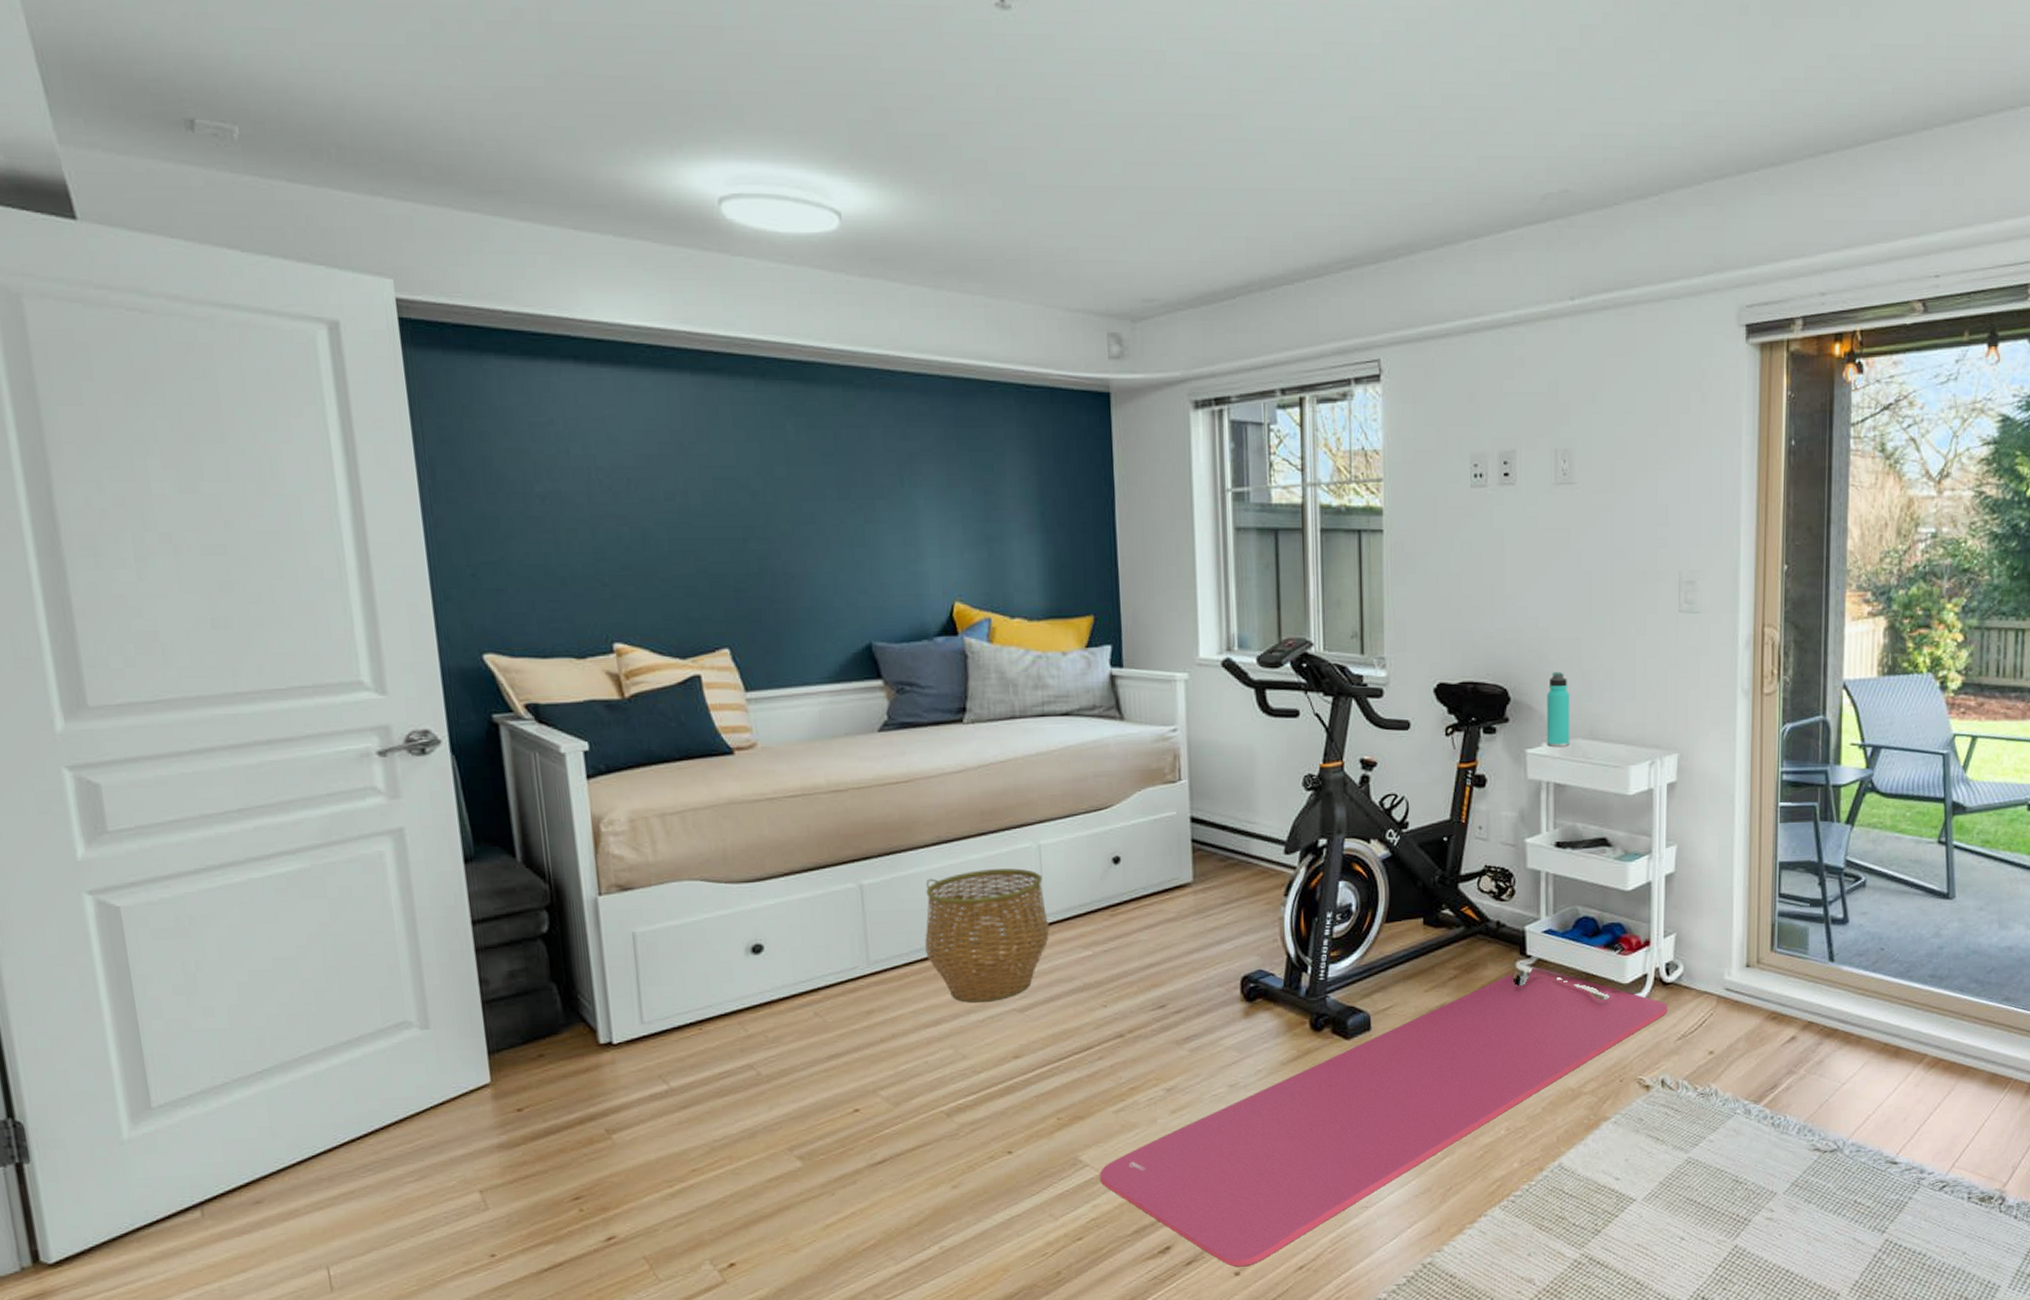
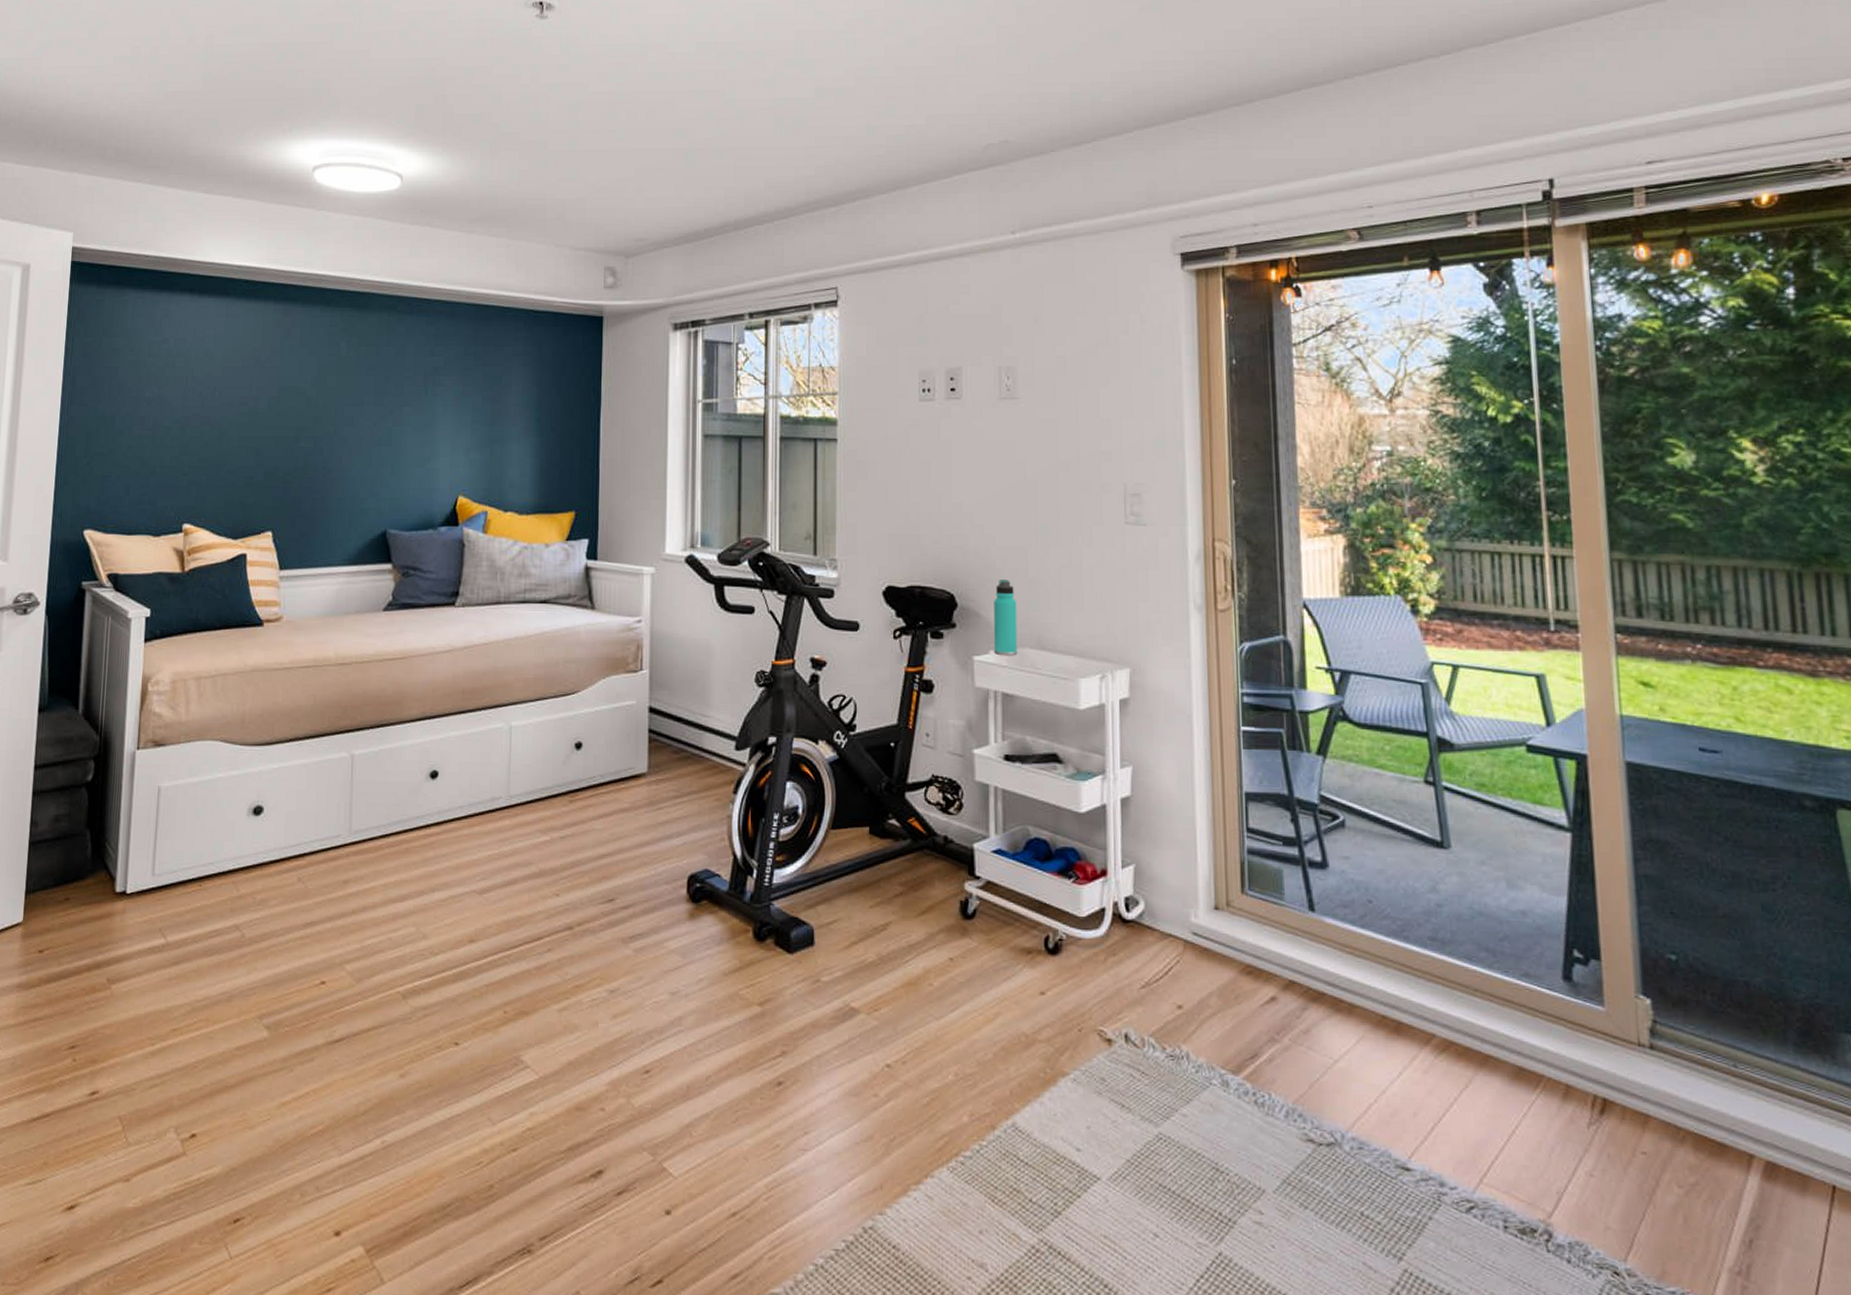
basket: present [924,868,1050,1003] -> none [400,747,513,881]
exercise mat: present [1099,967,1667,1267] -> none [539,890,1128,1205]

